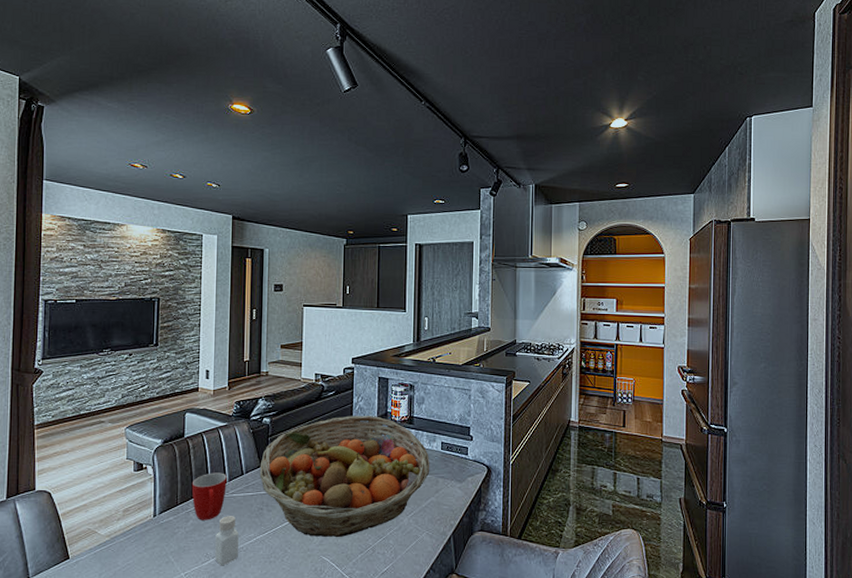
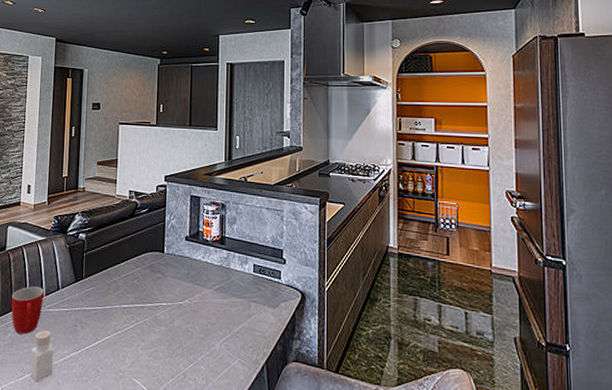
fruit basket: present [259,416,430,538] -> none [74,234,242,360]

